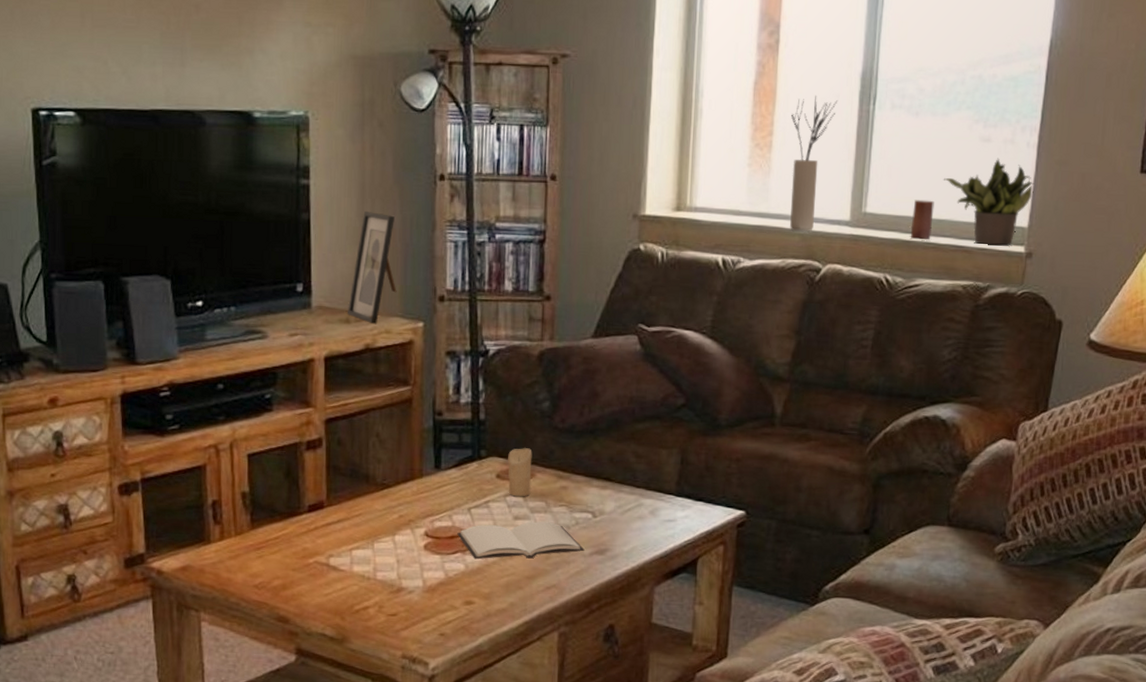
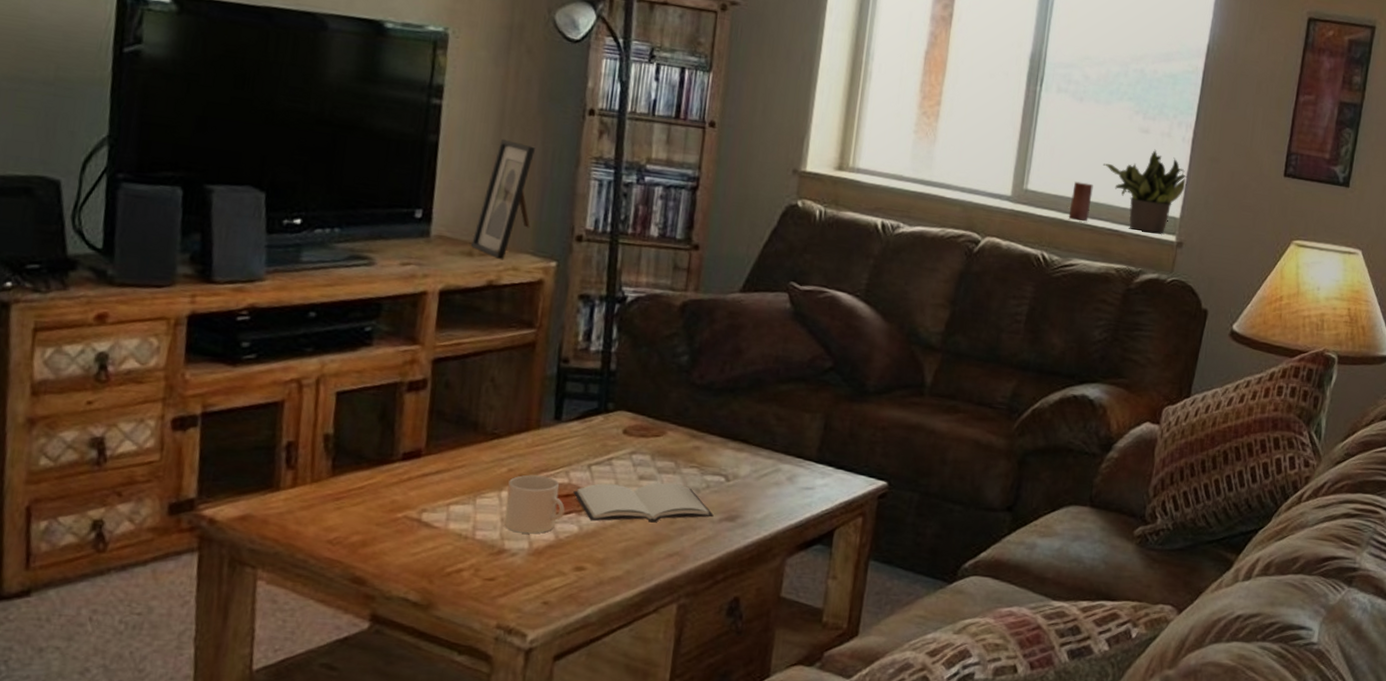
mug: none [399,520,451,573] -> present [504,474,565,534]
candle: present [507,448,532,497] -> none [635,403,665,456]
vase: present [790,96,838,232] -> none [952,71,1007,203]

